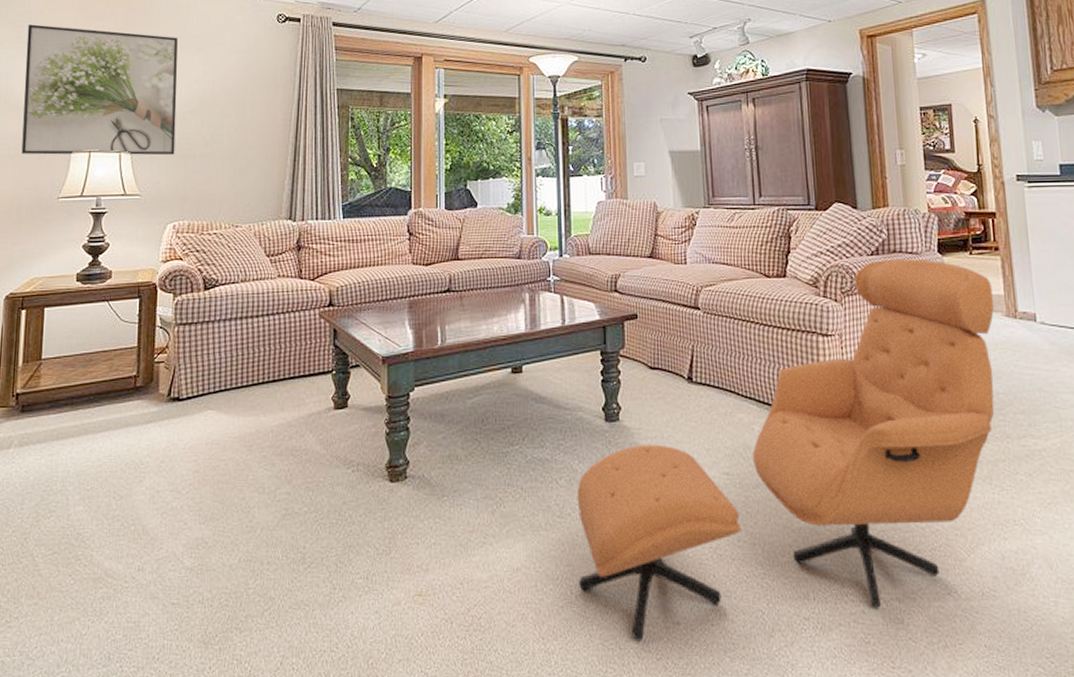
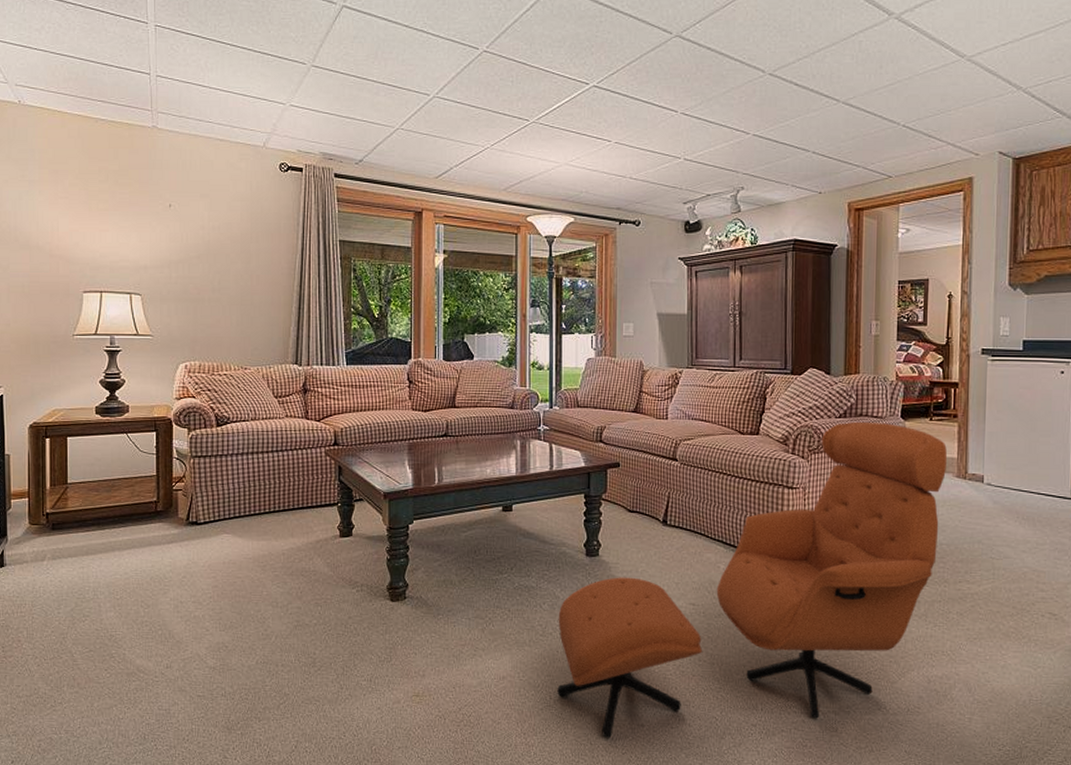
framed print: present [21,24,178,156] -> none [32,163,184,299]

